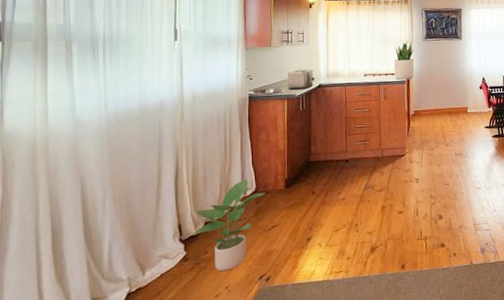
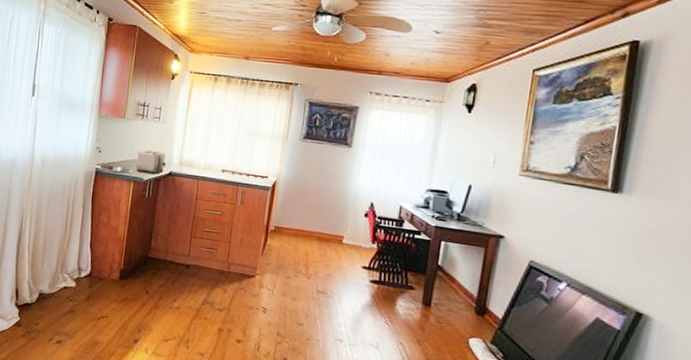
potted plant: present [194,178,266,272] -> none [29,258,100,348]
planter: present [393,41,415,81] -> none [257,138,288,187]

